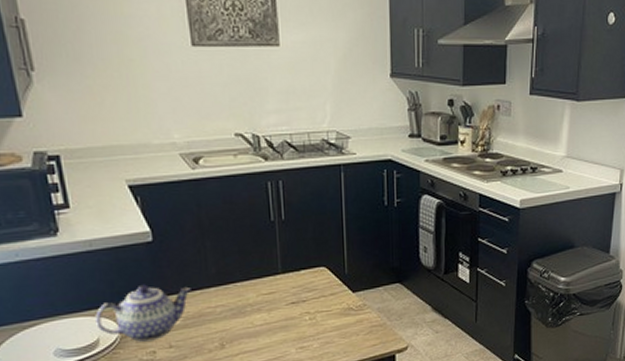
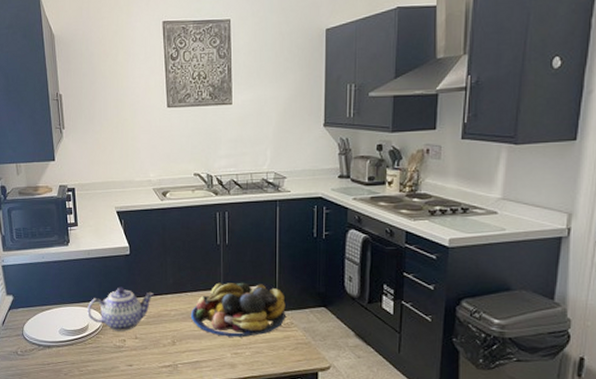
fruit bowl: none [243,263,357,330] -> present [191,282,286,338]

